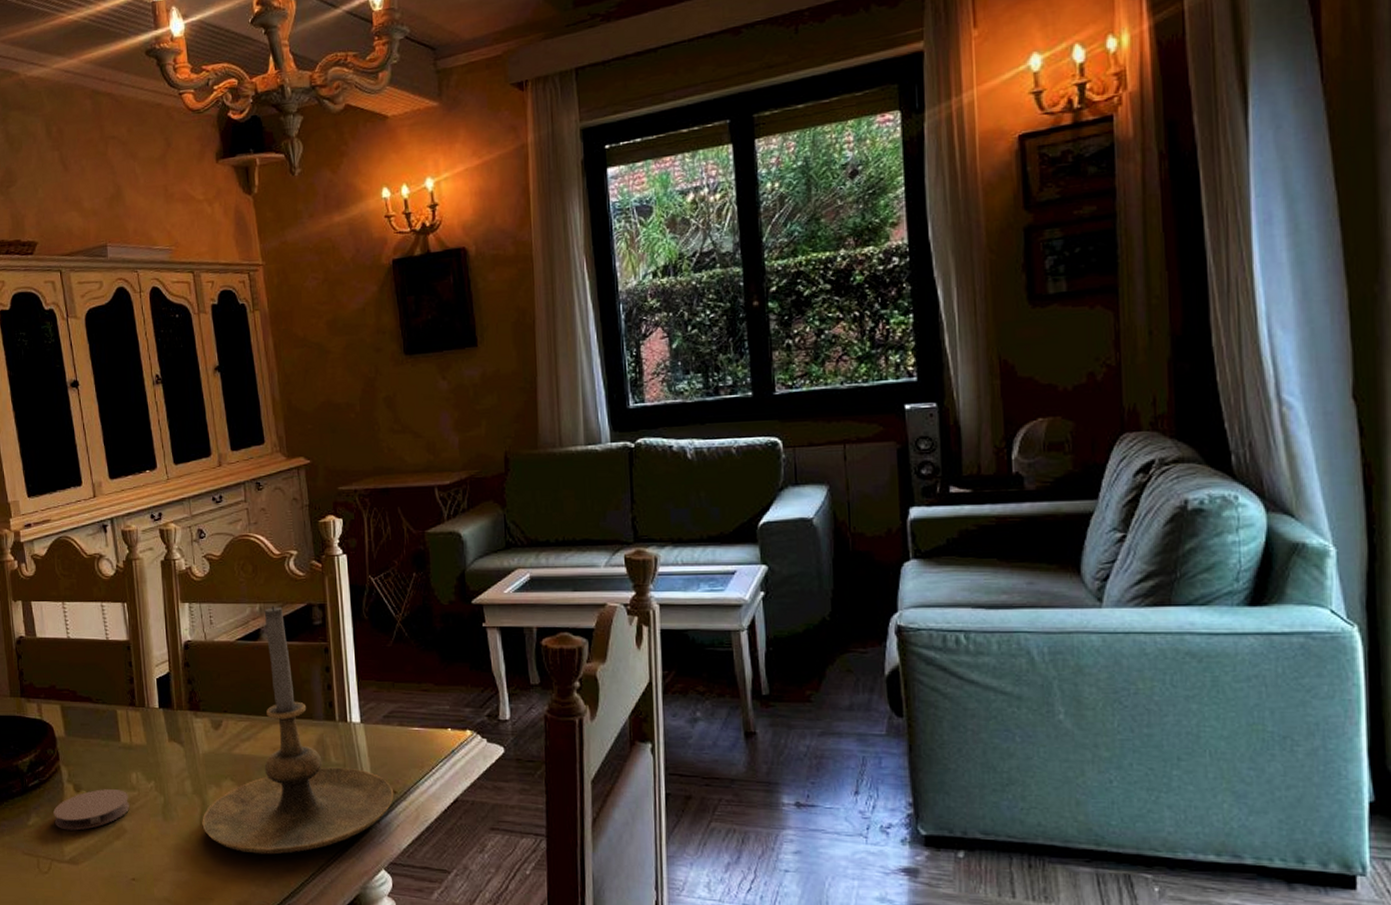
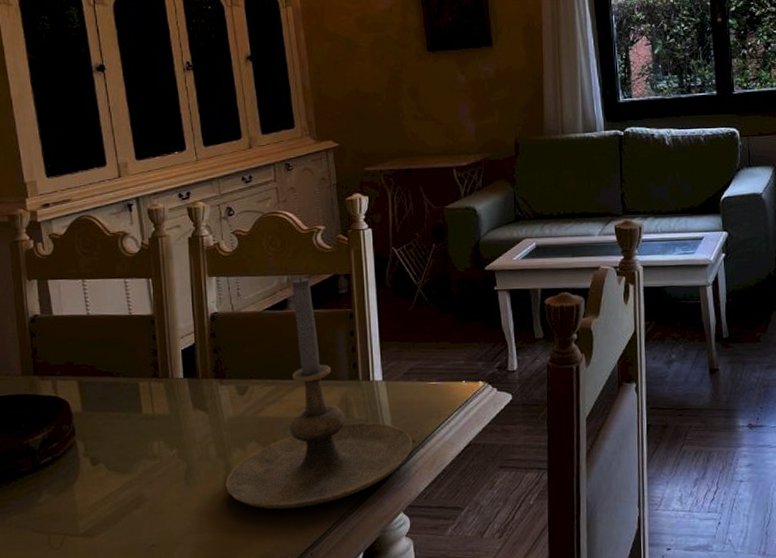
coaster: present [53,789,130,831] -> none [67,459,151,504]

